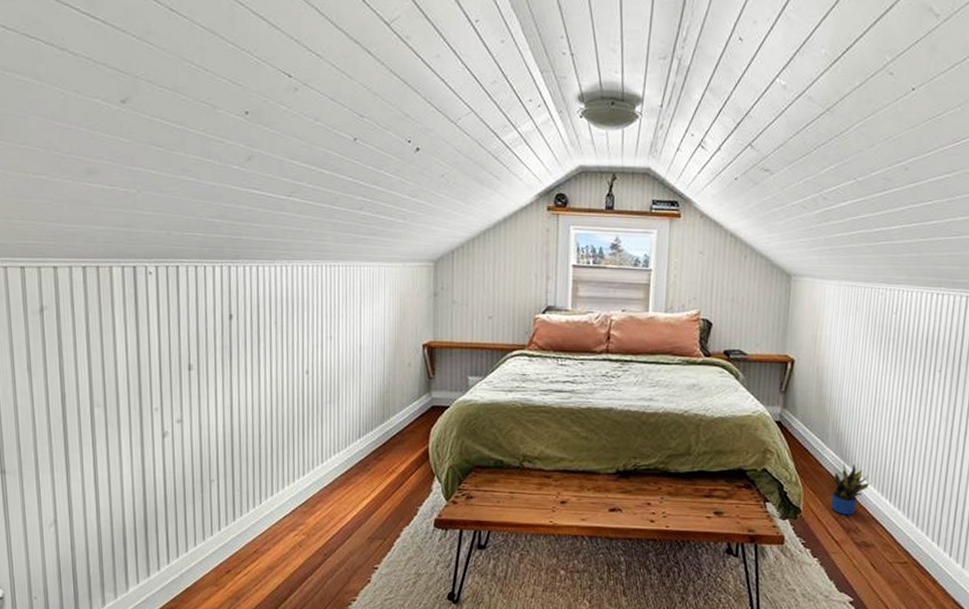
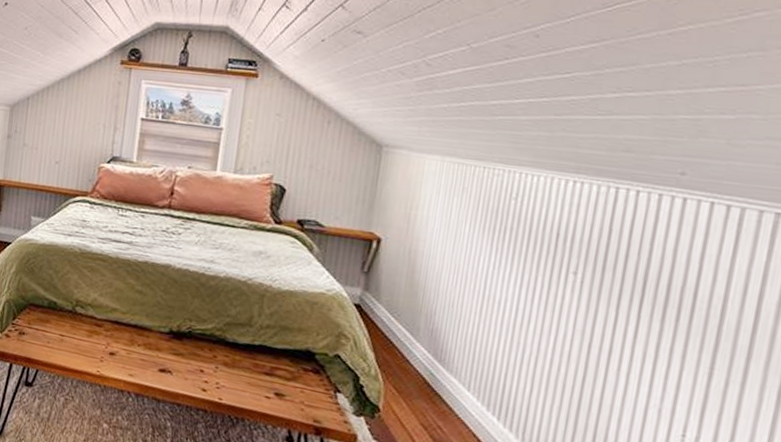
potted plant: present [828,462,870,515] -> none [417,363,472,427]

